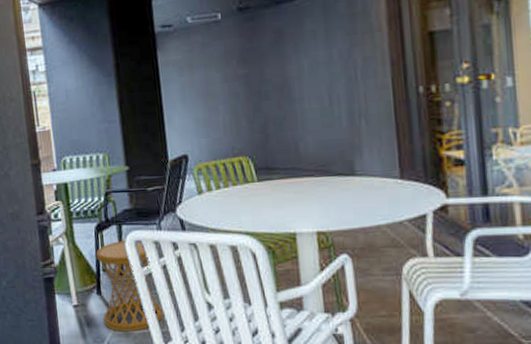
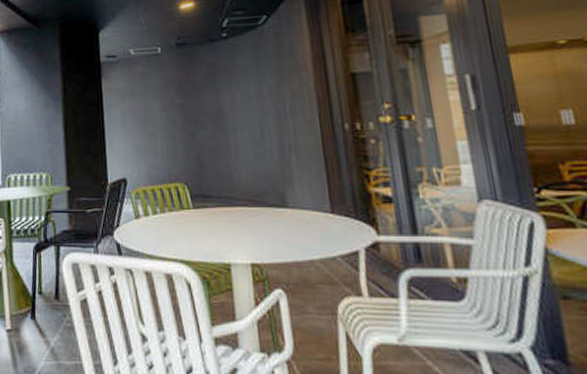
side table: present [96,240,163,332] -> none [33,262,96,363]

